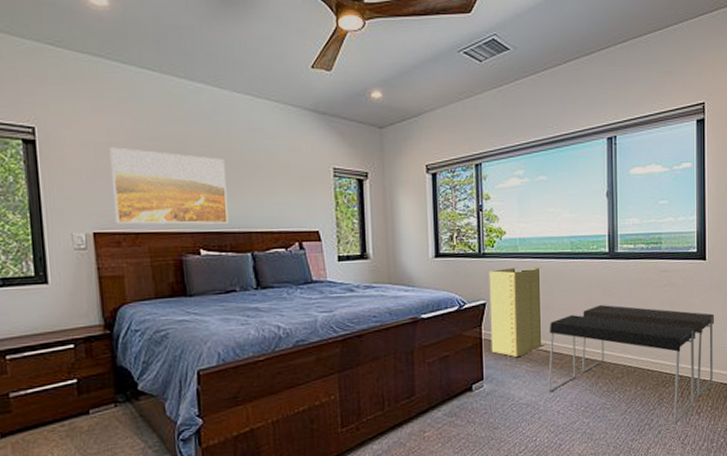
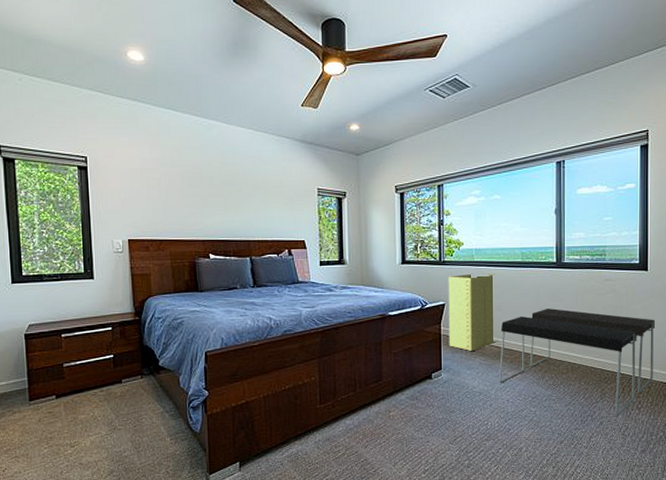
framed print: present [109,147,229,225] -> none [142,172,233,234]

